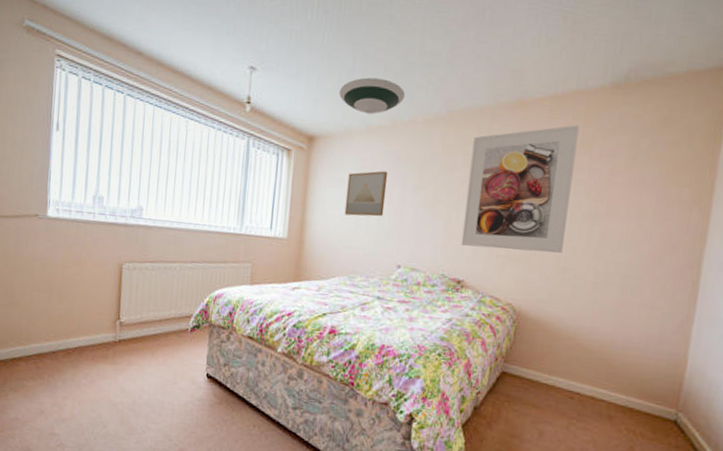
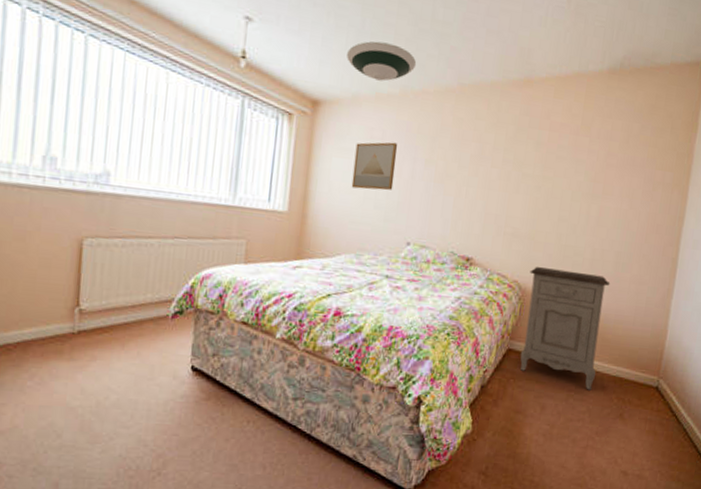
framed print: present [461,125,580,254] -> none [470,106,581,232]
nightstand: none [515,289,617,420] -> present [520,266,610,391]

